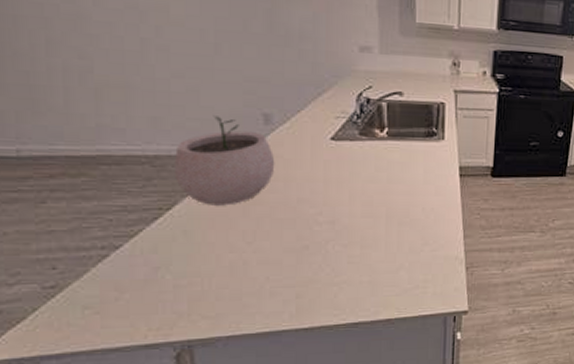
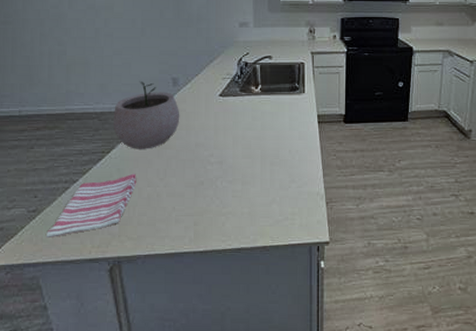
dish towel: none [75,236,213,321] -> present [46,173,137,237]

